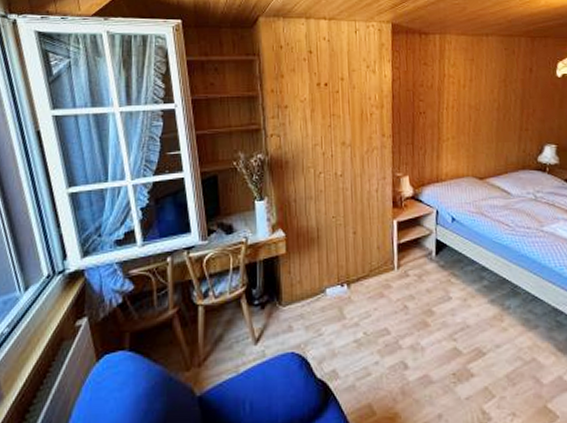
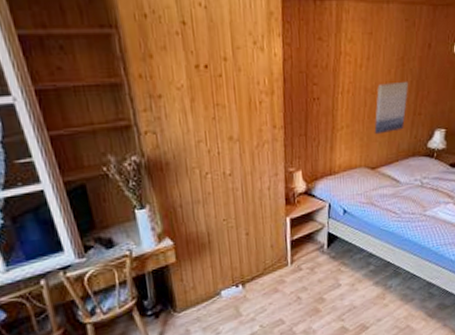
wall art: none [480,99,513,147] -> present [374,81,409,135]

